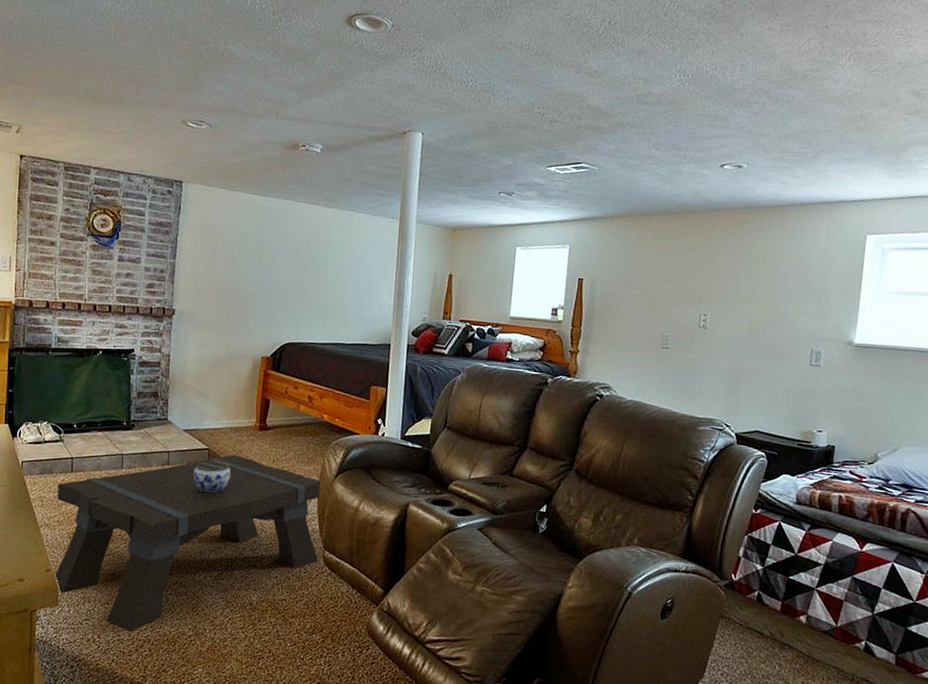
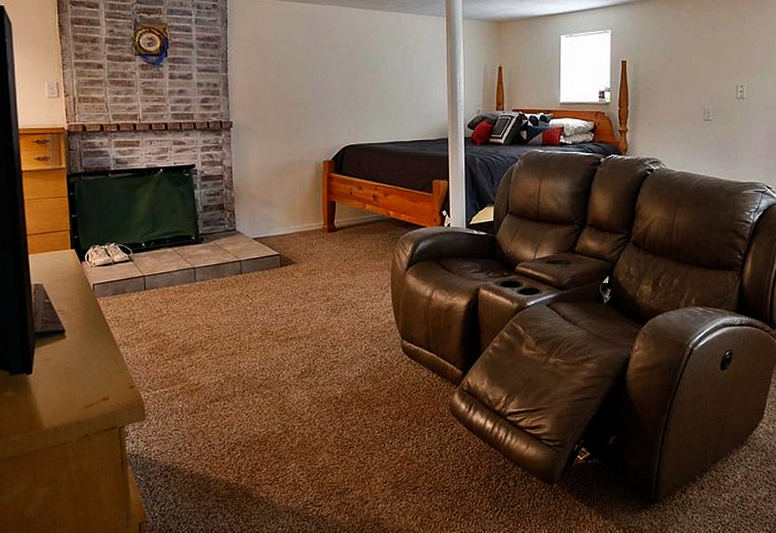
coffee table: present [54,454,323,631] -> none [133,258,397,436]
jar: present [193,460,231,493] -> none [267,266,304,297]

